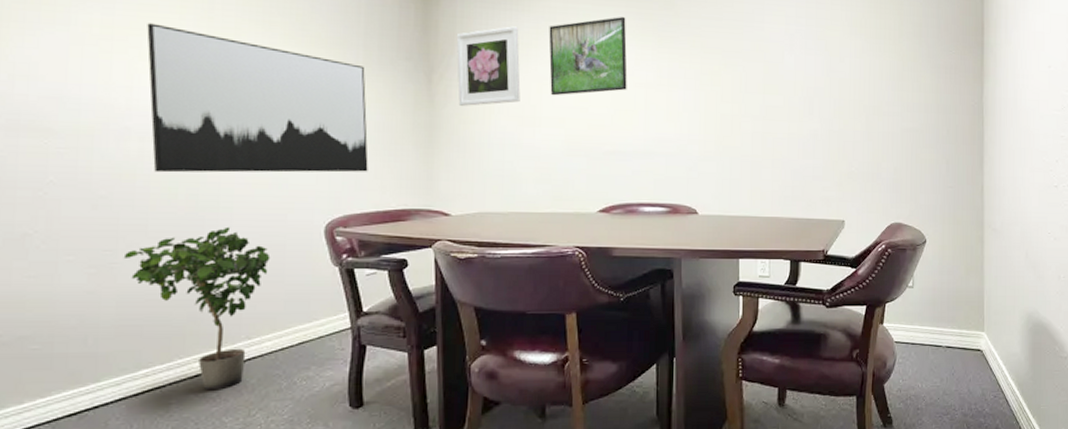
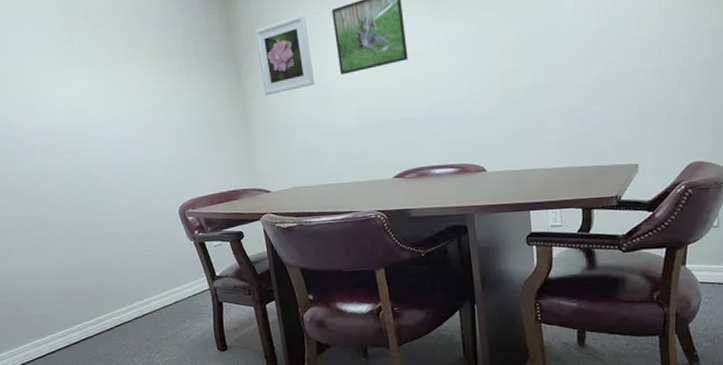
potted plant: present [123,226,271,391] -> none [50,215,145,339]
wall art: present [147,23,369,173] -> none [31,59,203,178]

